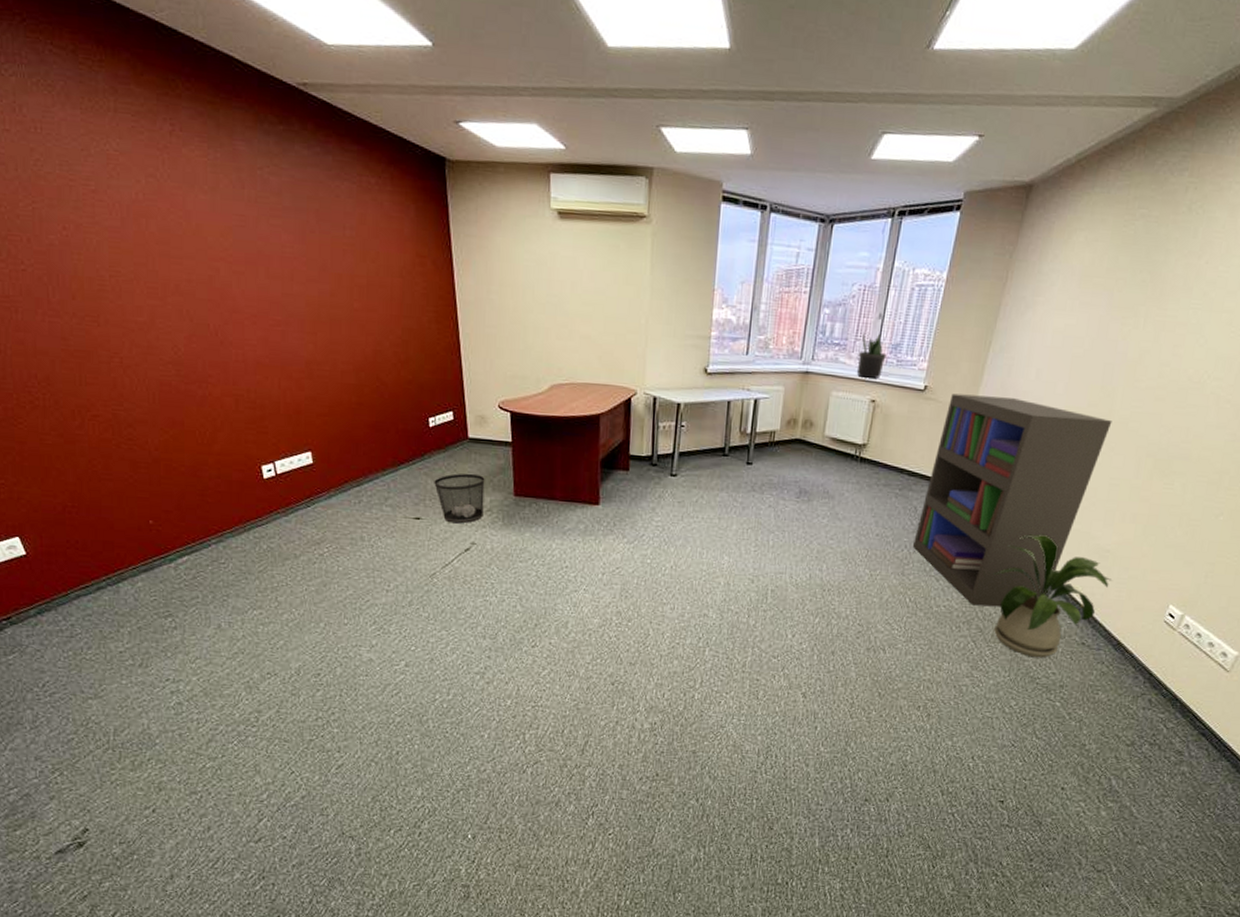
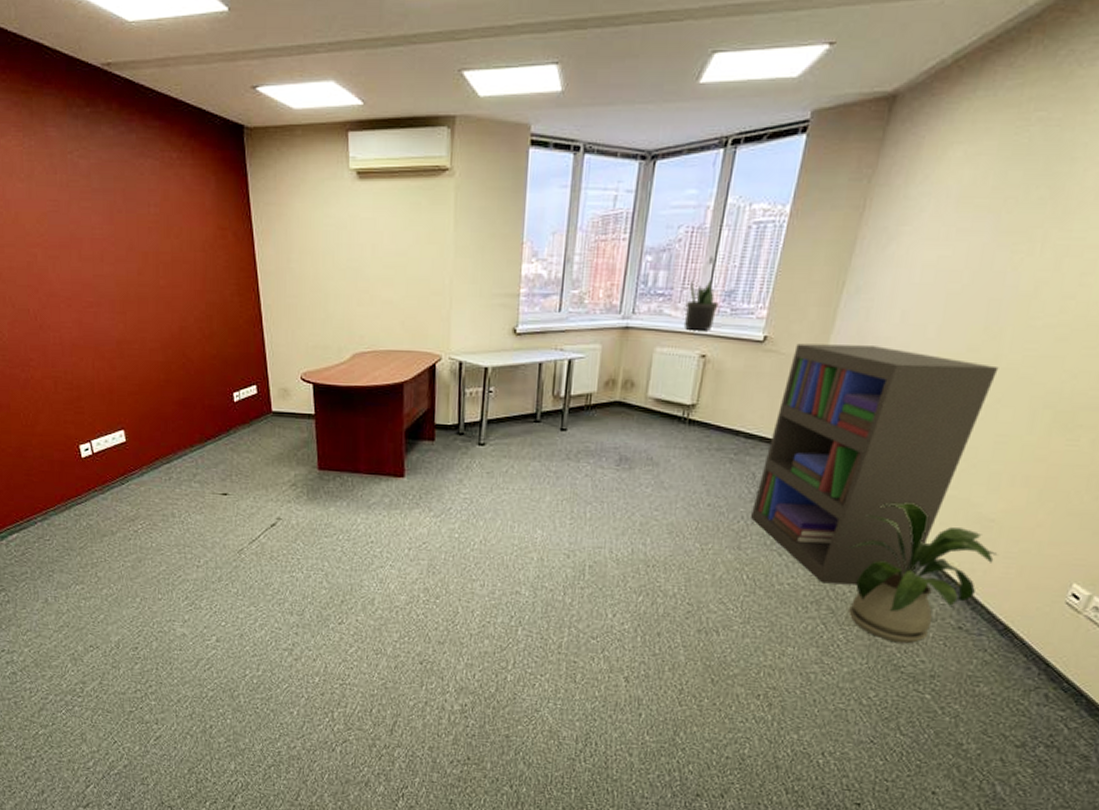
waste bin: present [434,473,485,524] -> none [240,447,289,499]

